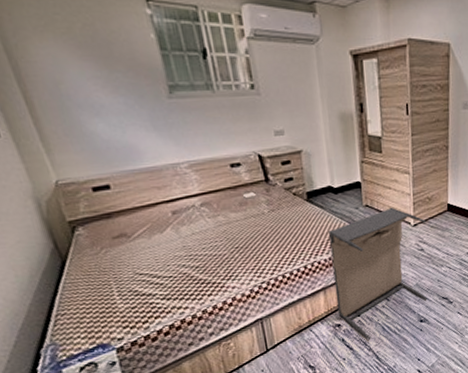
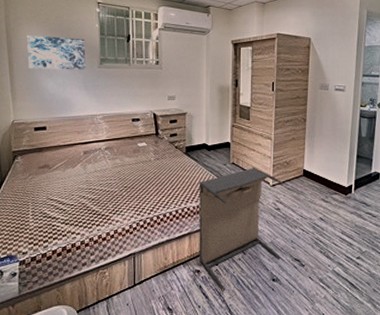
wall art: none [42,54,150,106] -> present [26,35,86,70]

